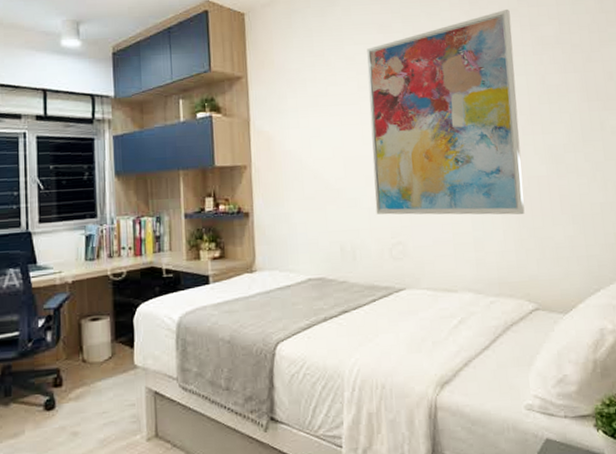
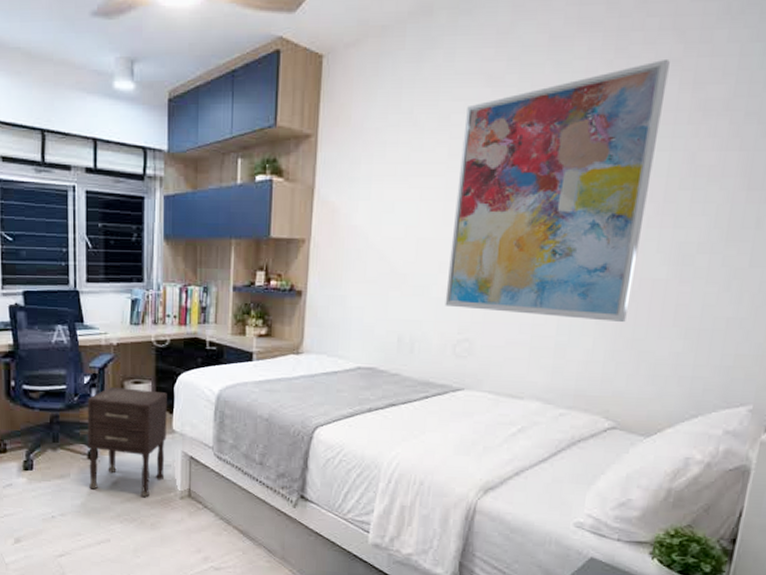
nightstand: none [42,326,129,445] -> present [87,387,167,497]

